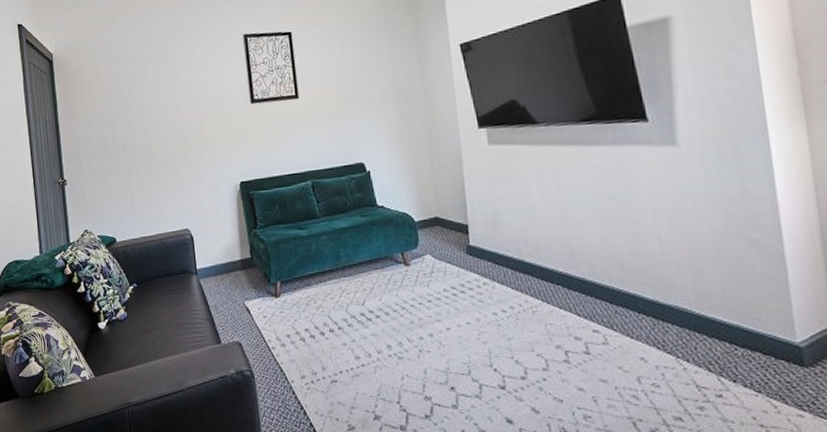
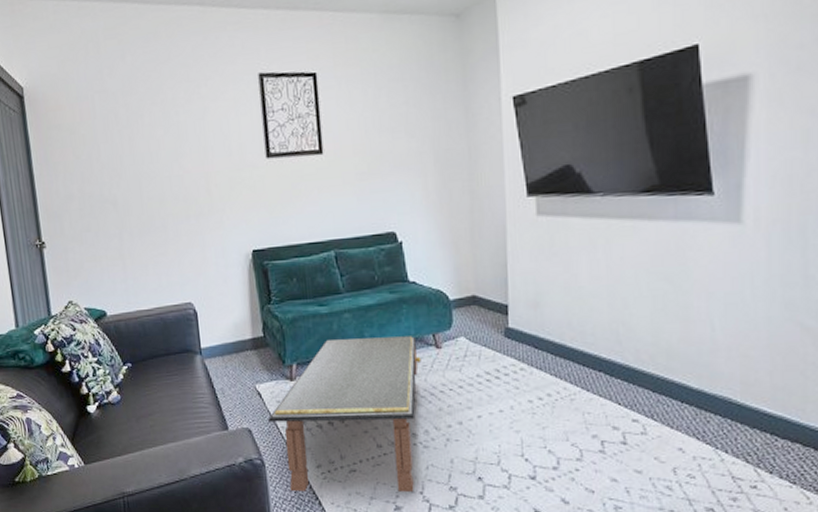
coffee table: none [256,255,392,402] -> present [268,336,422,492]

